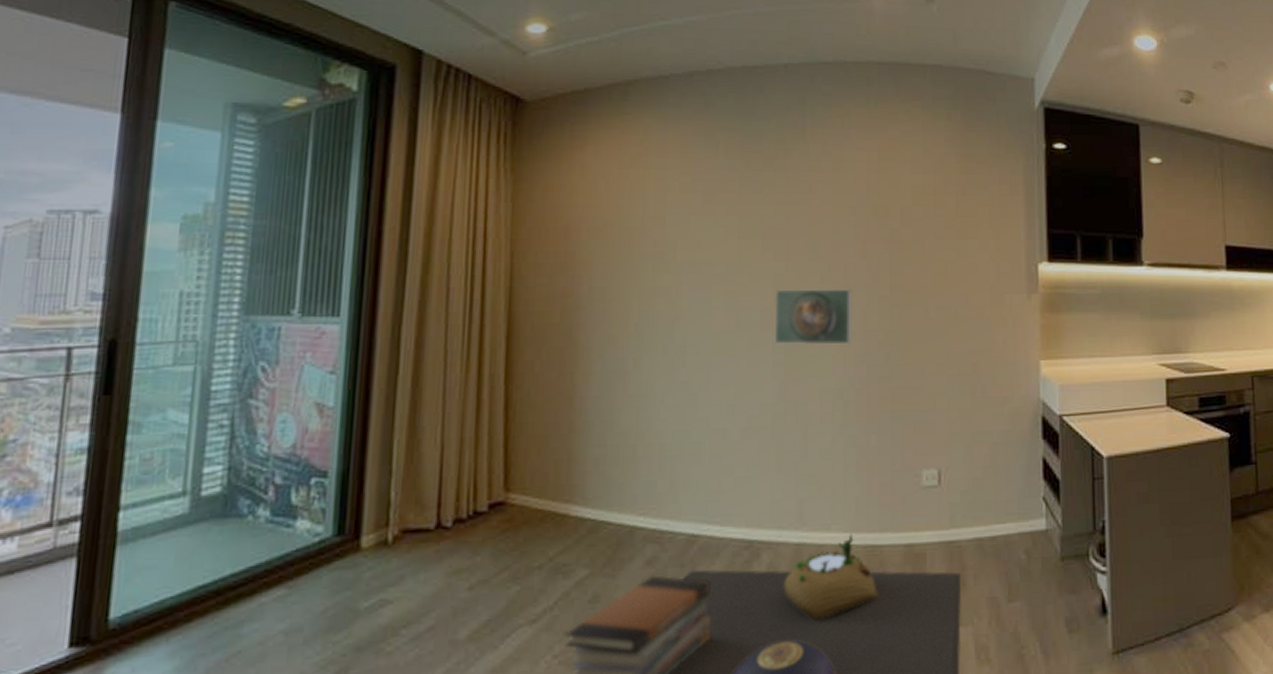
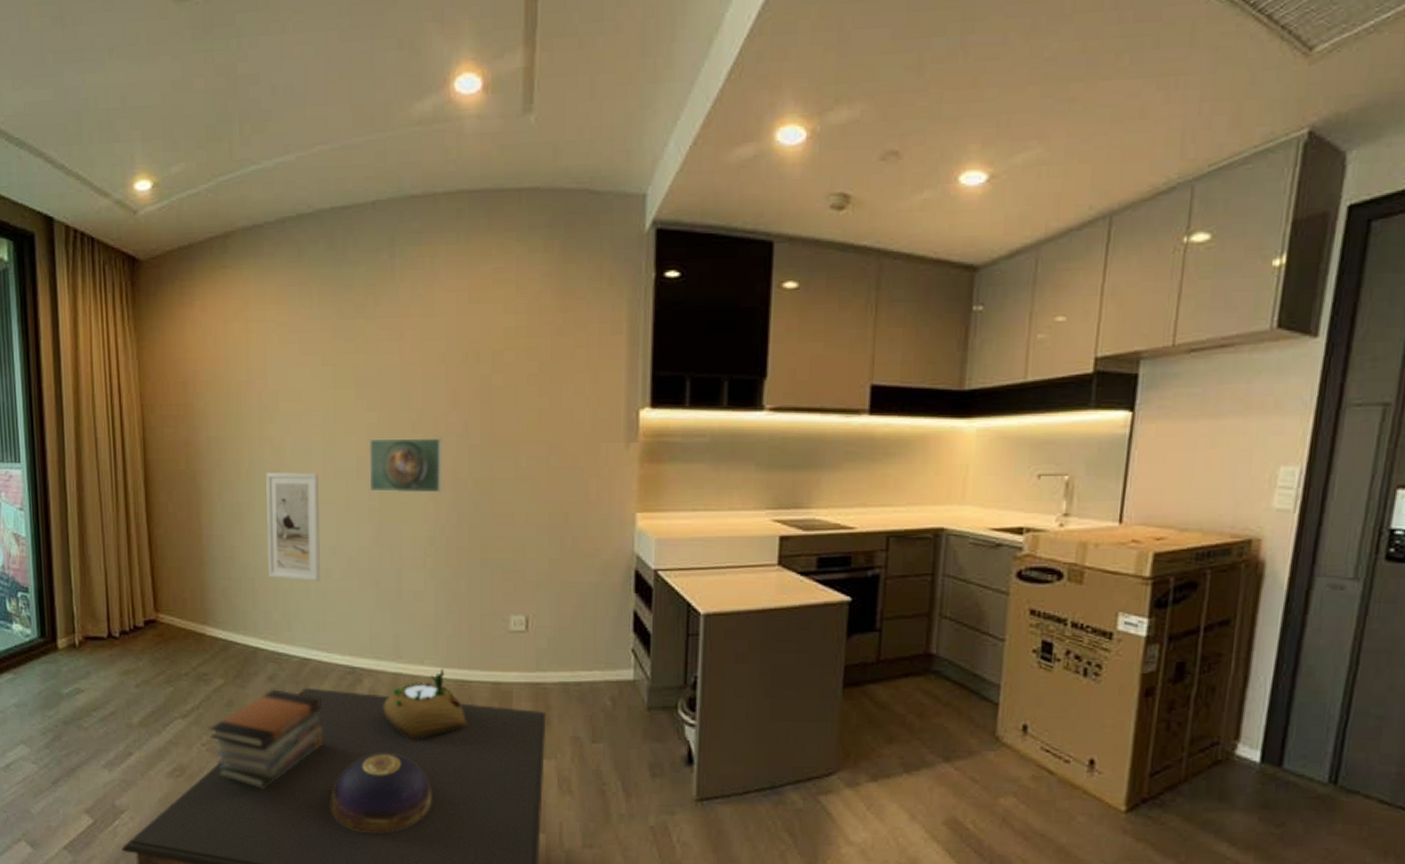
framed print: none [654,325,718,445] -> present [266,473,320,582]

